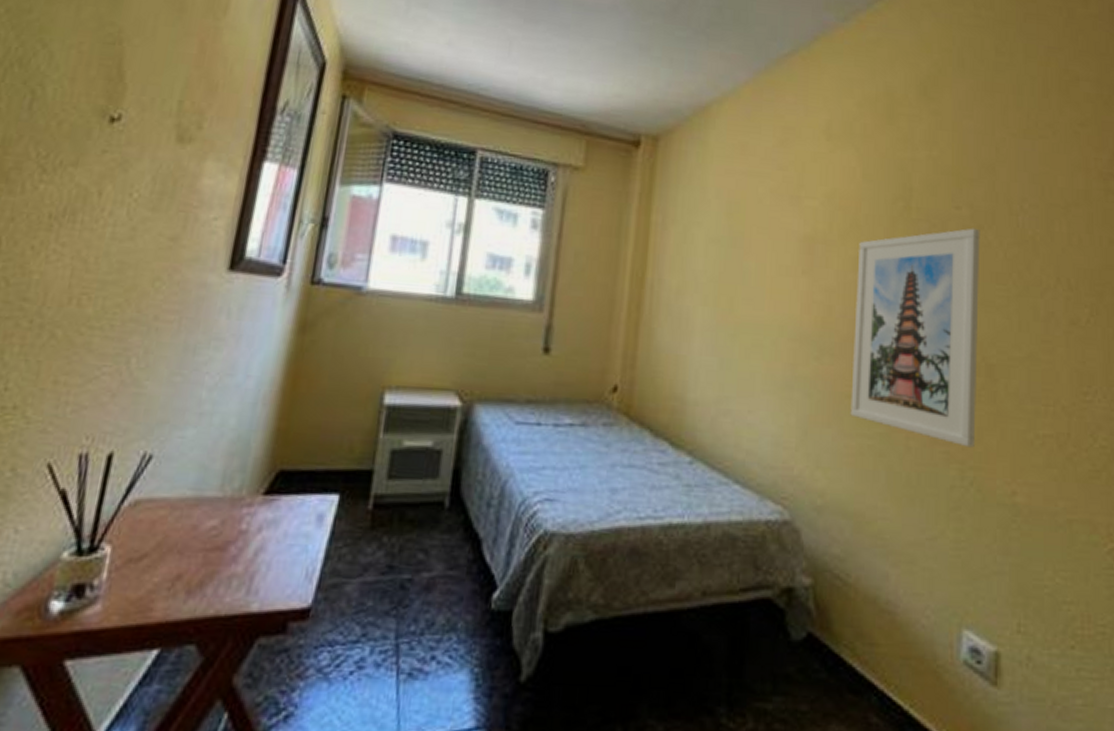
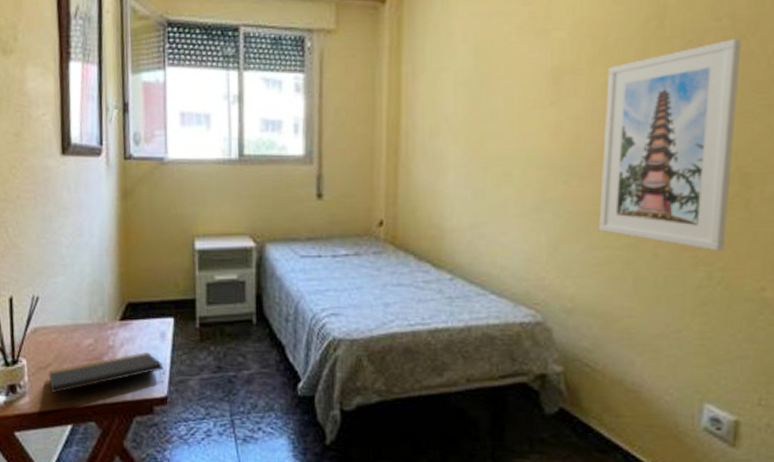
notepad: none [138,540,314,600] -> present [48,351,165,394]

